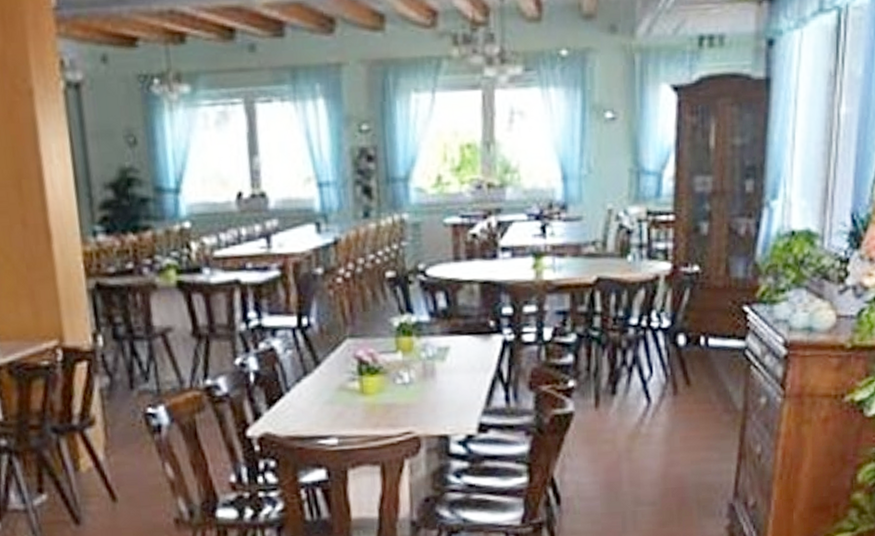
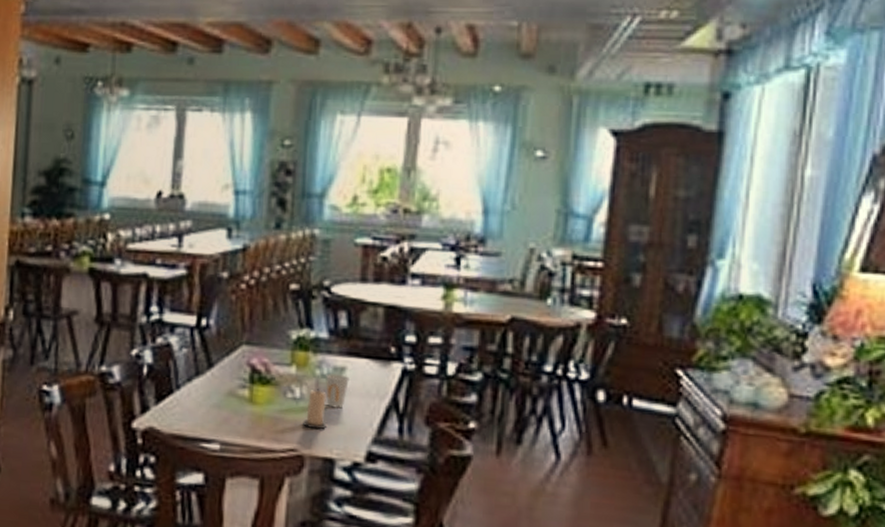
candle: none [415,371,438,410] -> present [303,389,326,430]
cup: none [431,354,455,387] -> present [325,373,349,409]

